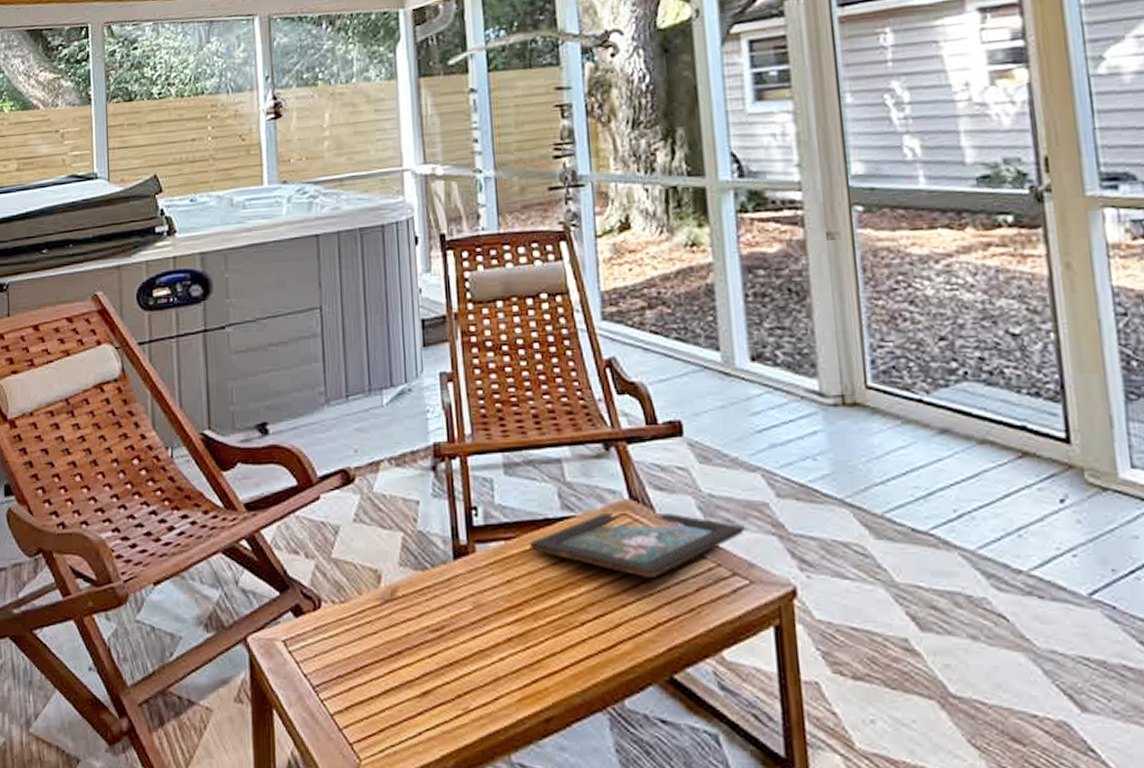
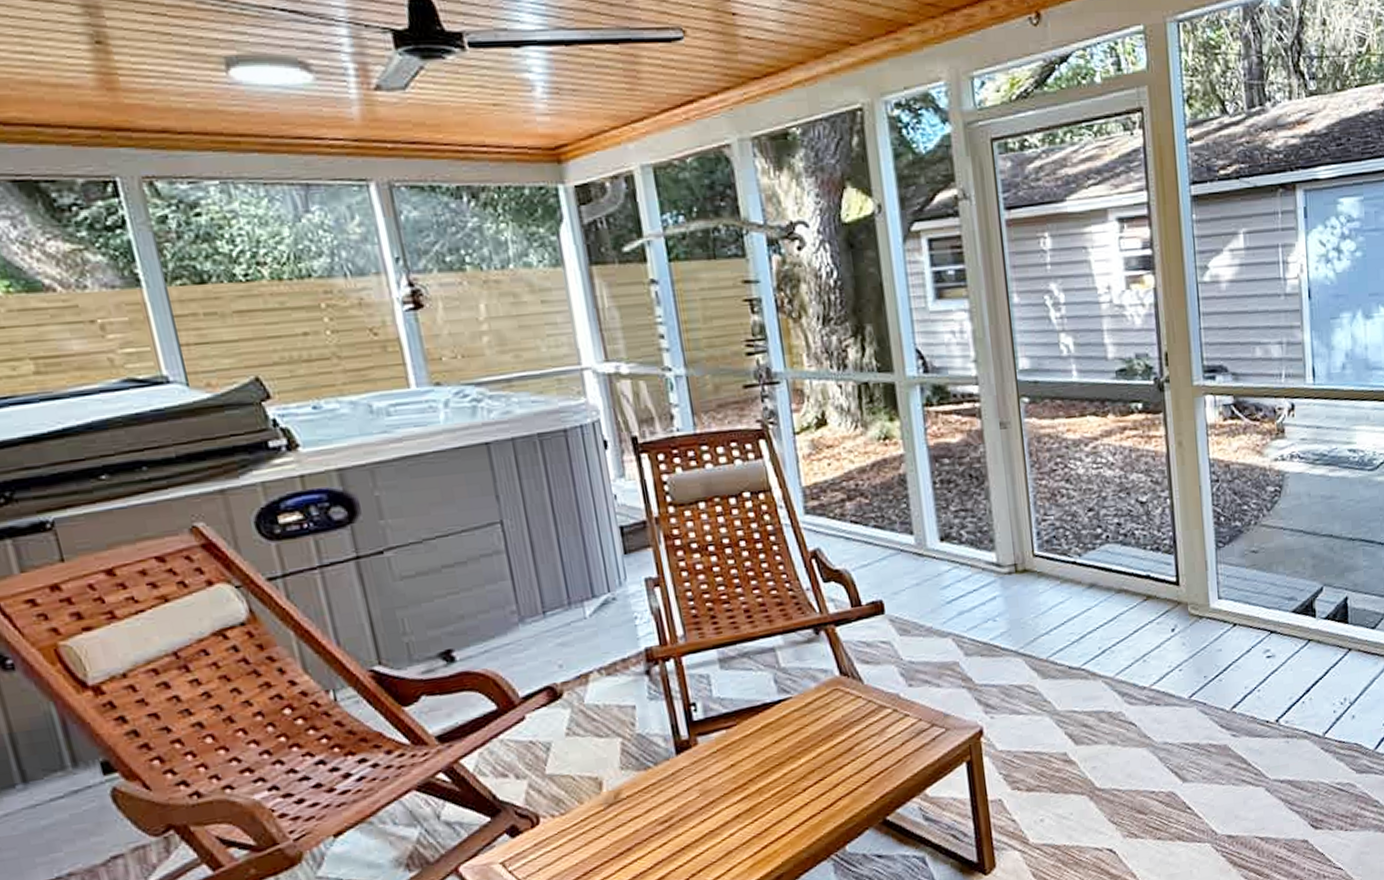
decorative tray: present [529,514,745,579] -> none [749,682,940,742]

